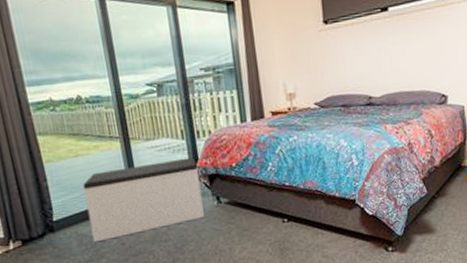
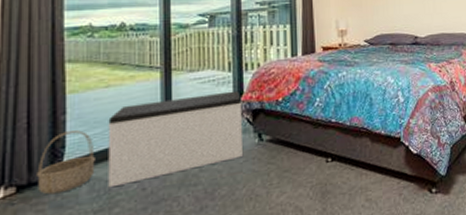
basket: none [34,195,80,247] -> present [37,130,95,195]

